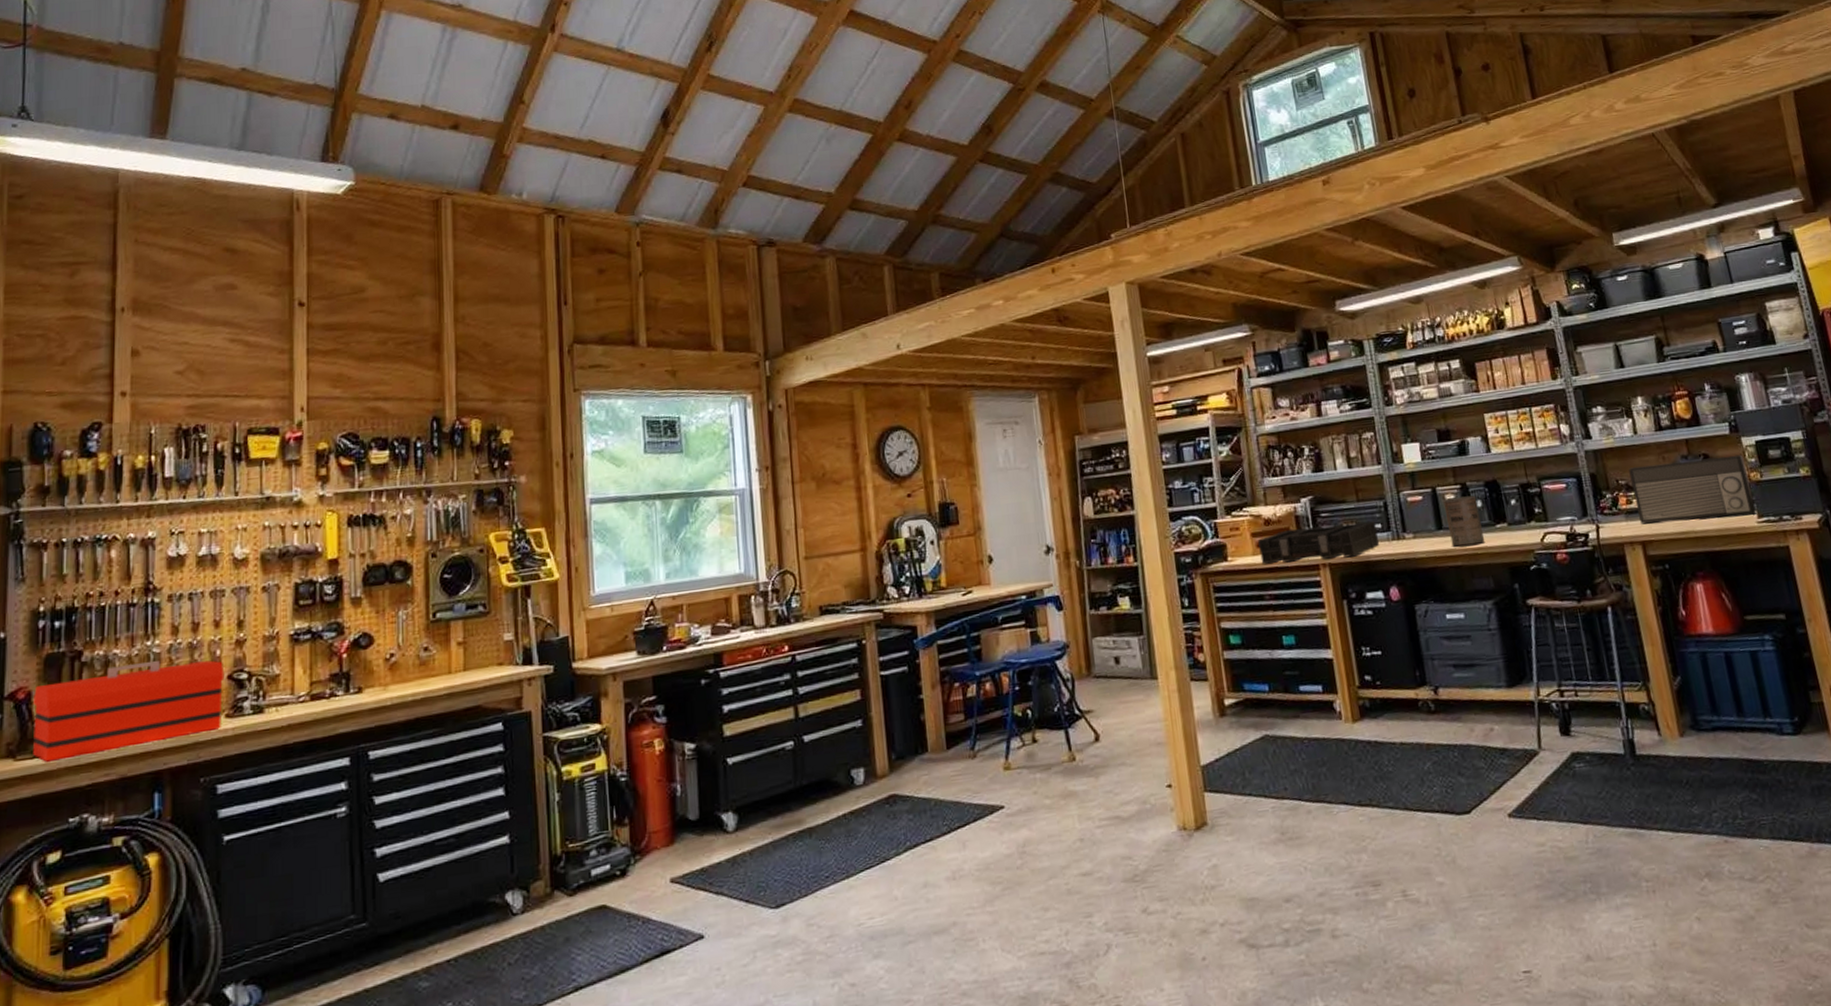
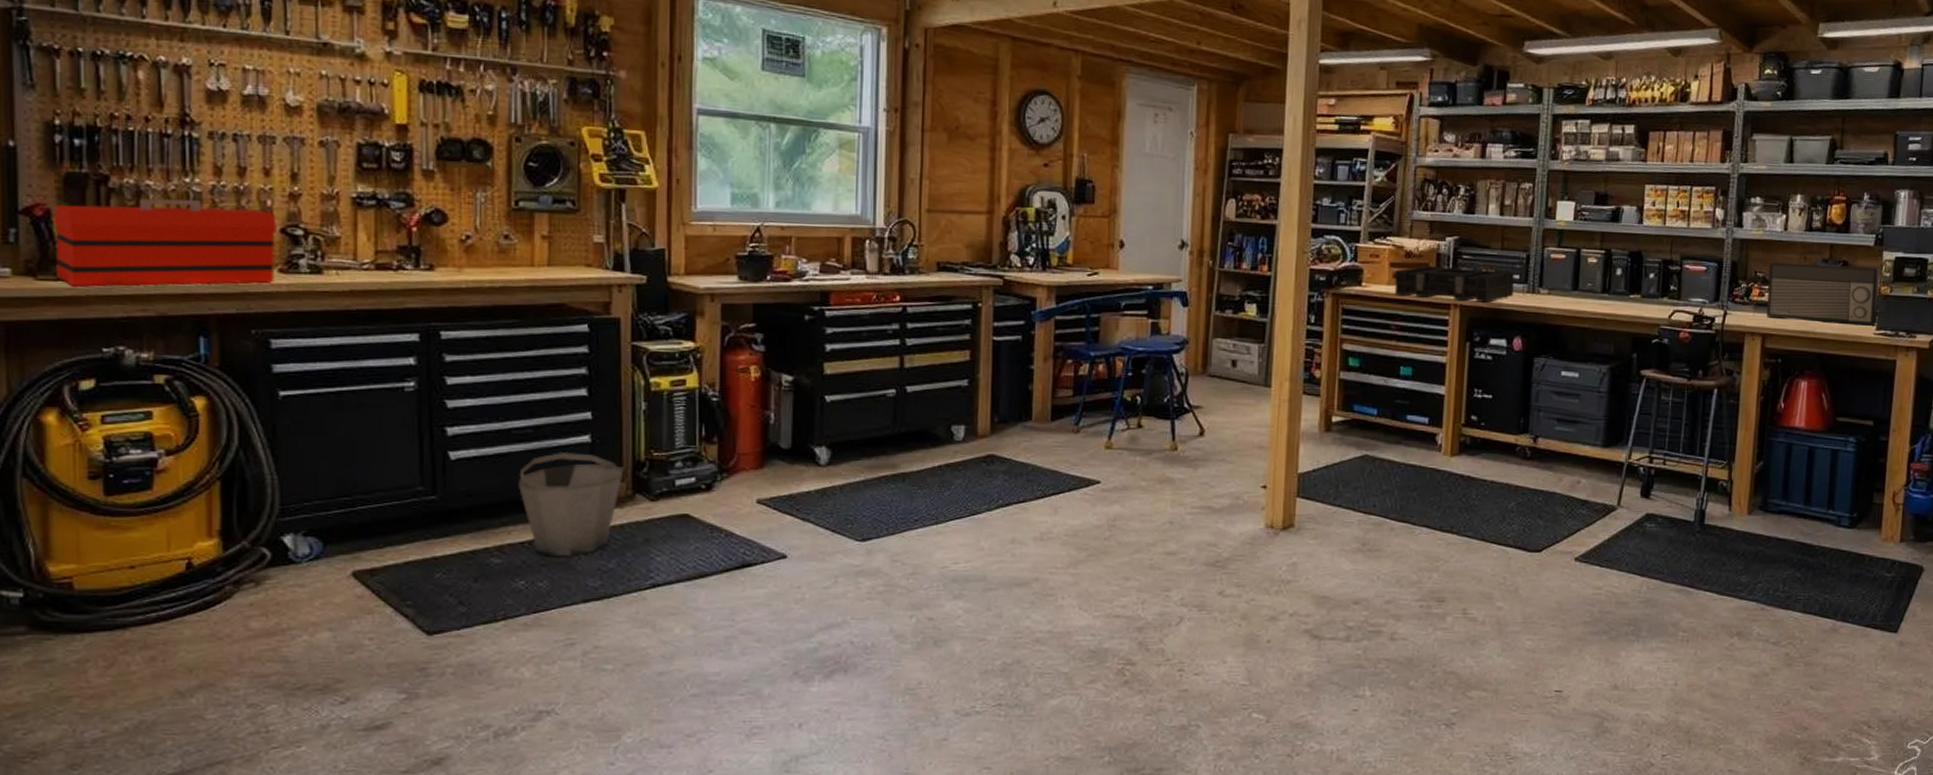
bucket: none [442,855,542,973] -> present [517,453,624,557]
paint can: present [1443,495,1484,548] -> none [1583,262,1618,311]

